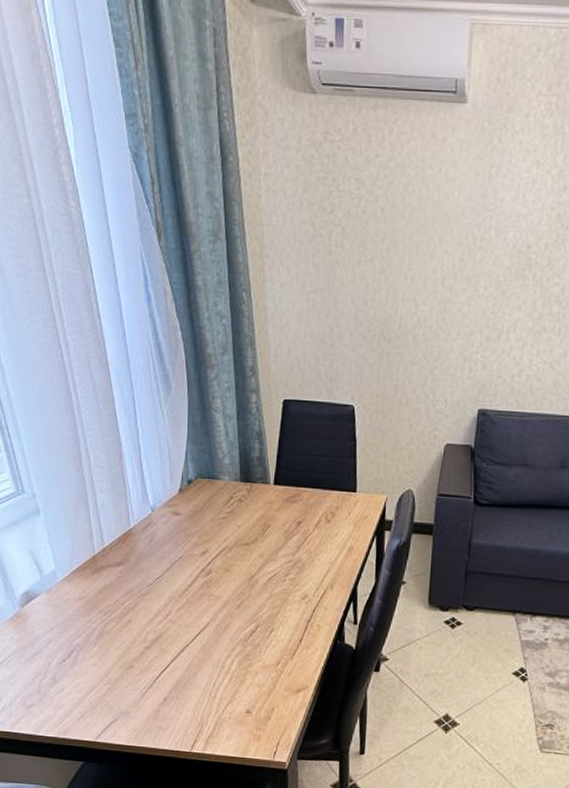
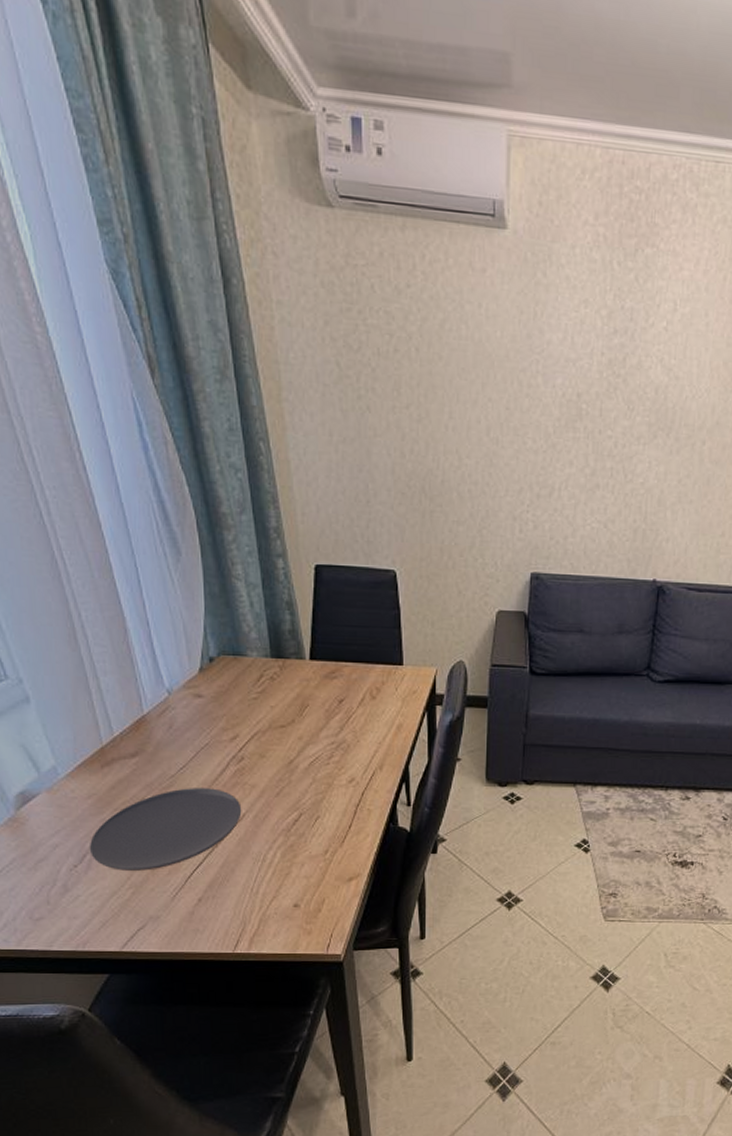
plate: none [77,596,207,669] -> present [90,788,242,871]

